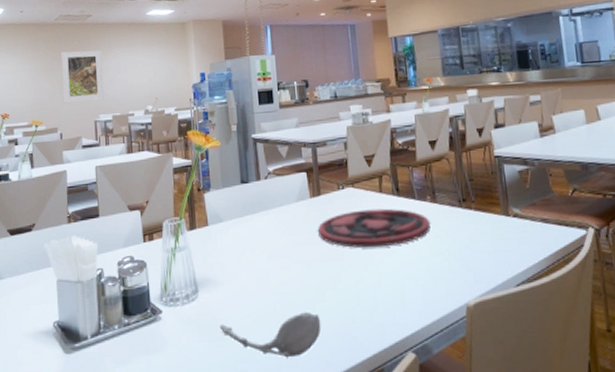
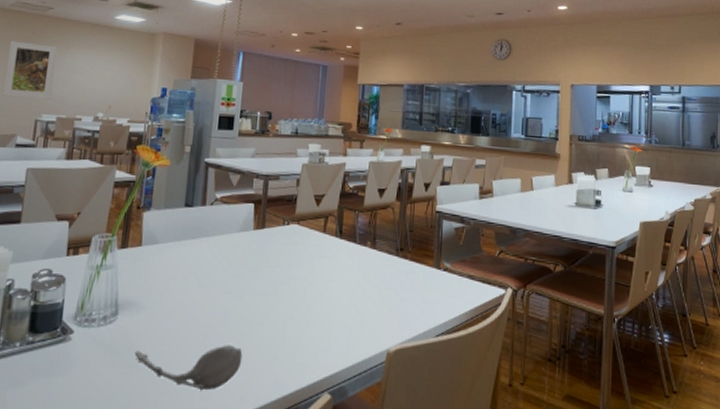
plate: present [318,208,430,248] -> none [256,247,366,287]

